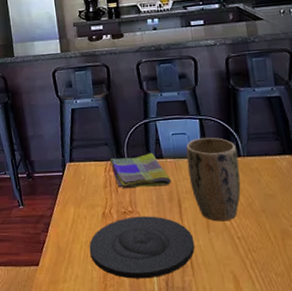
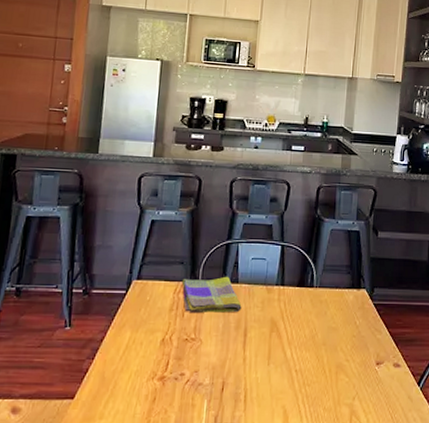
plate: present [89,216,195,279] -> none [138,344,253,414]
plant pot: present [185,137,241,222] -> none [260,265,311,353]

